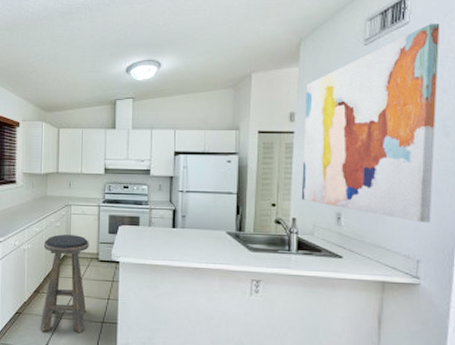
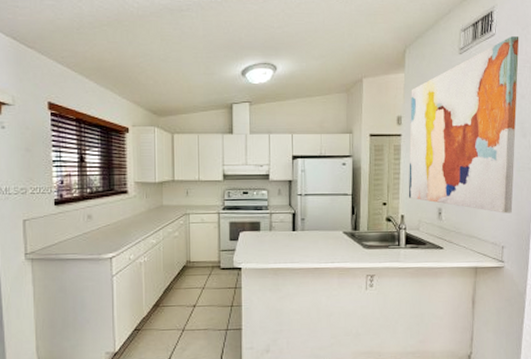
stool: present [40,234,89,332] -> none [161,244,210,346]

